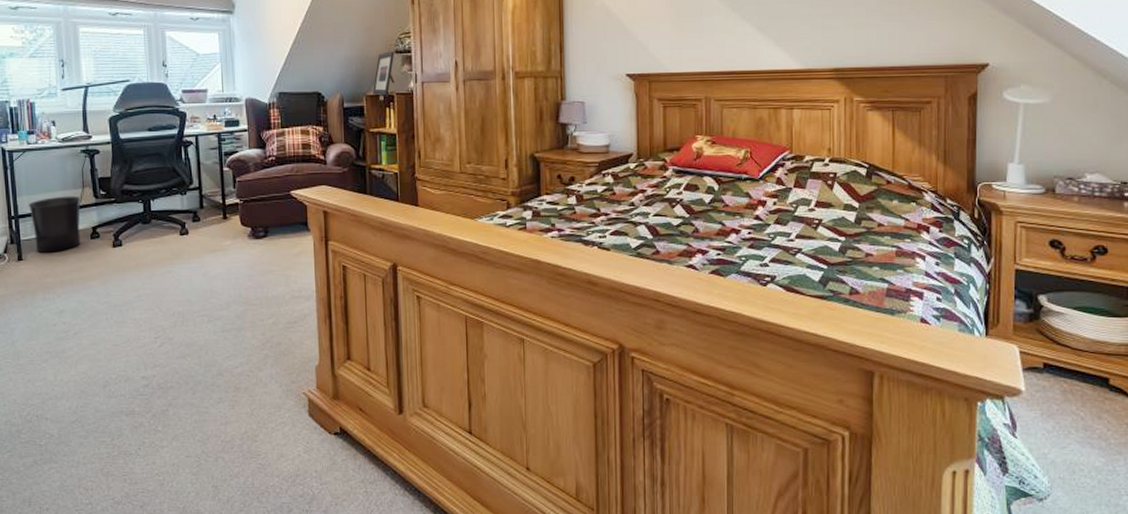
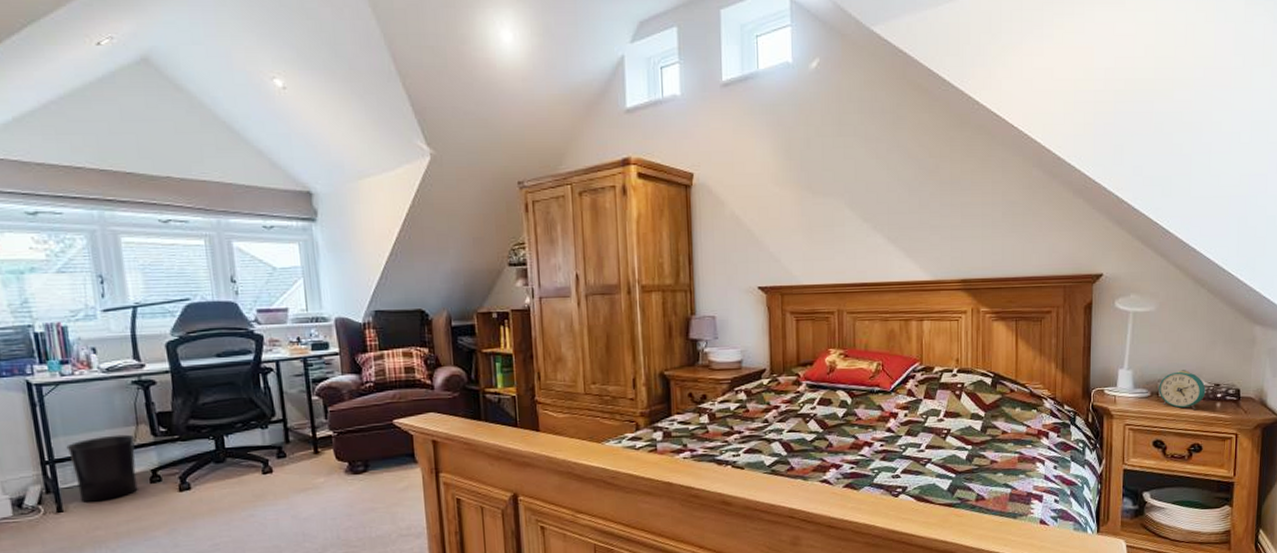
picture frame: present [372,51,395,96] -> none [483,264,509,313]
alarm clock: none [1055,166,1111,210] -> present [1159,370,1206,411]

